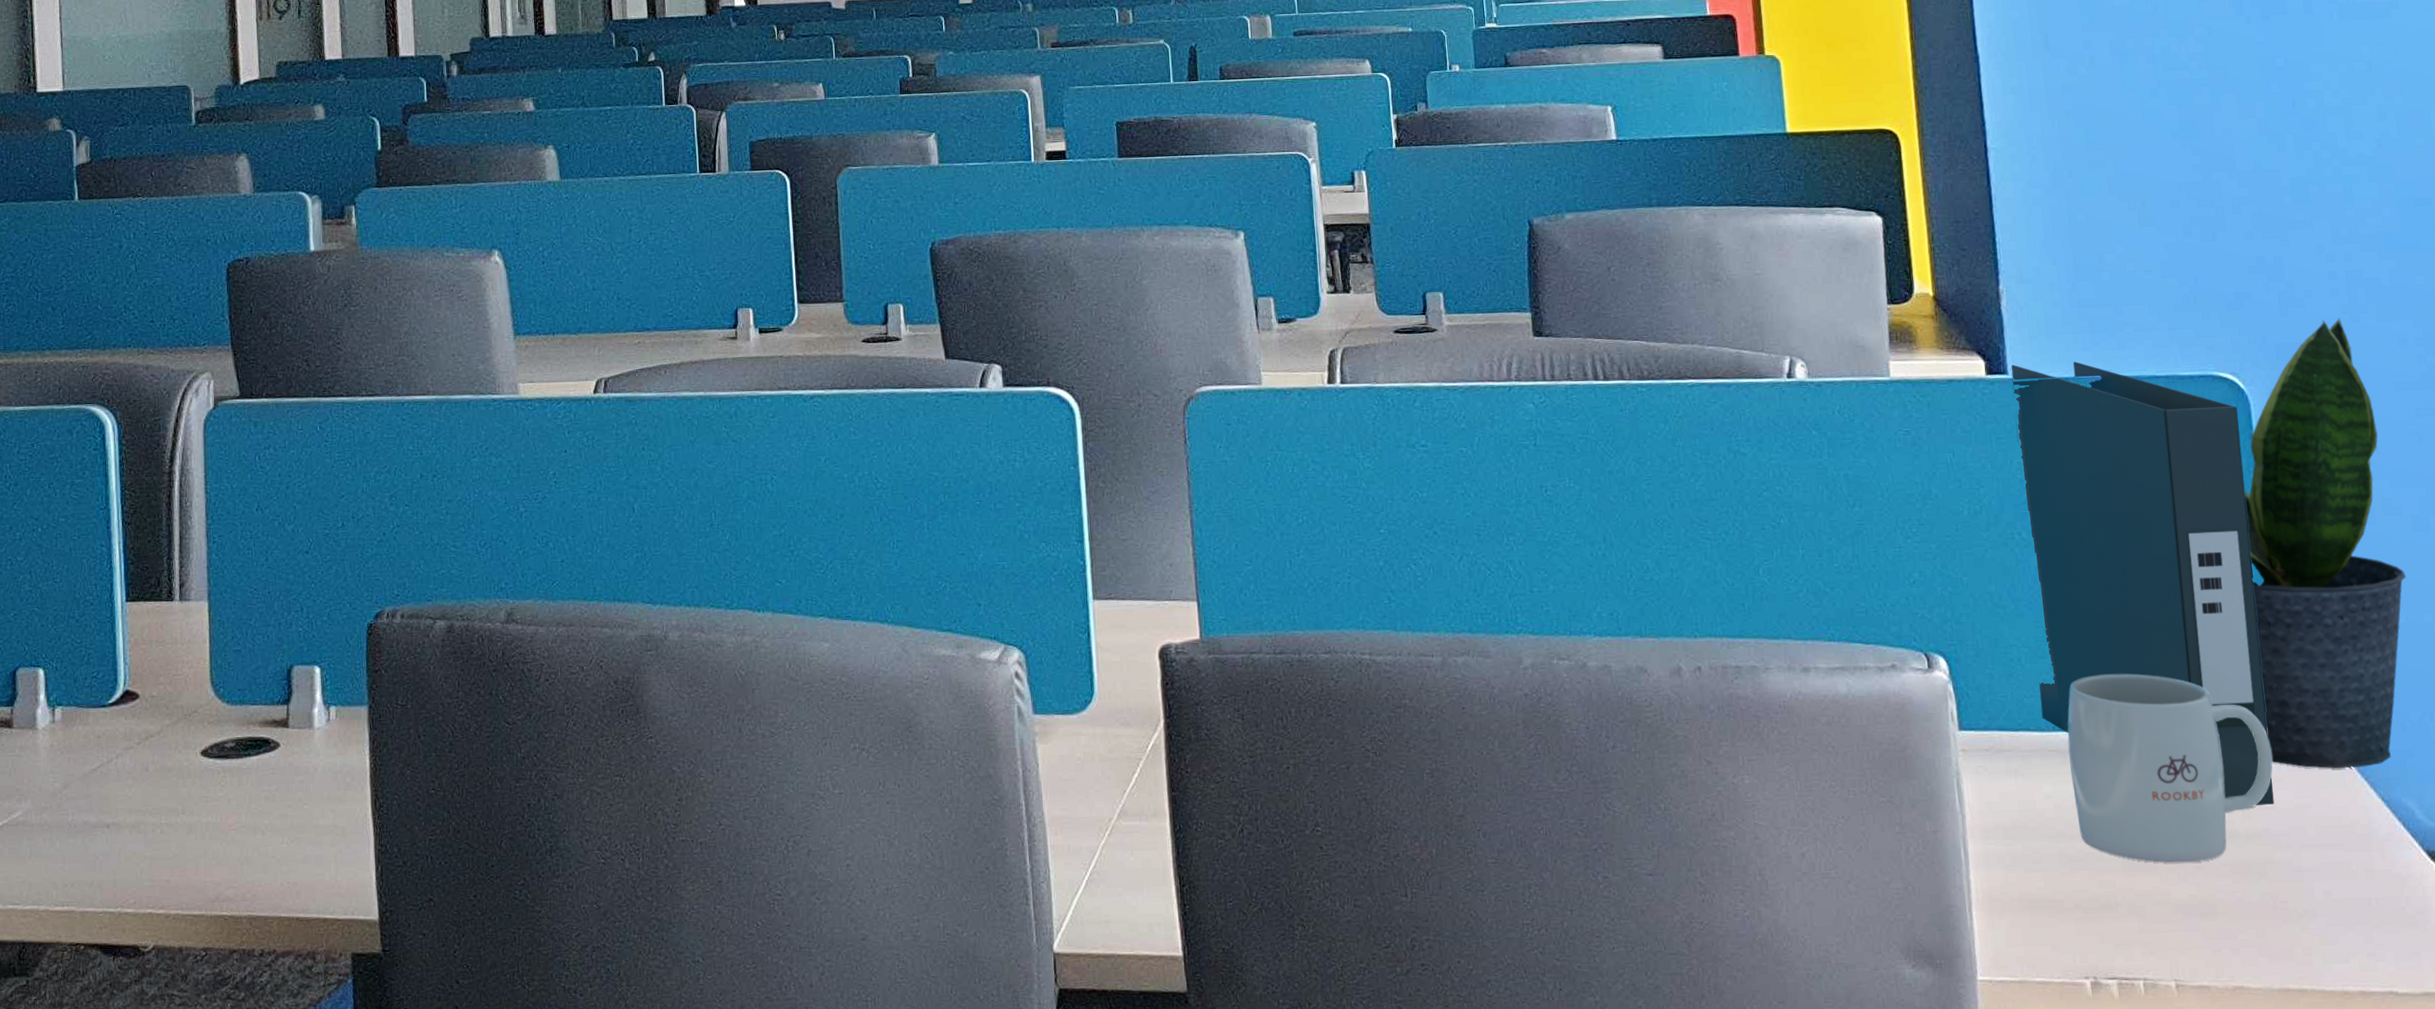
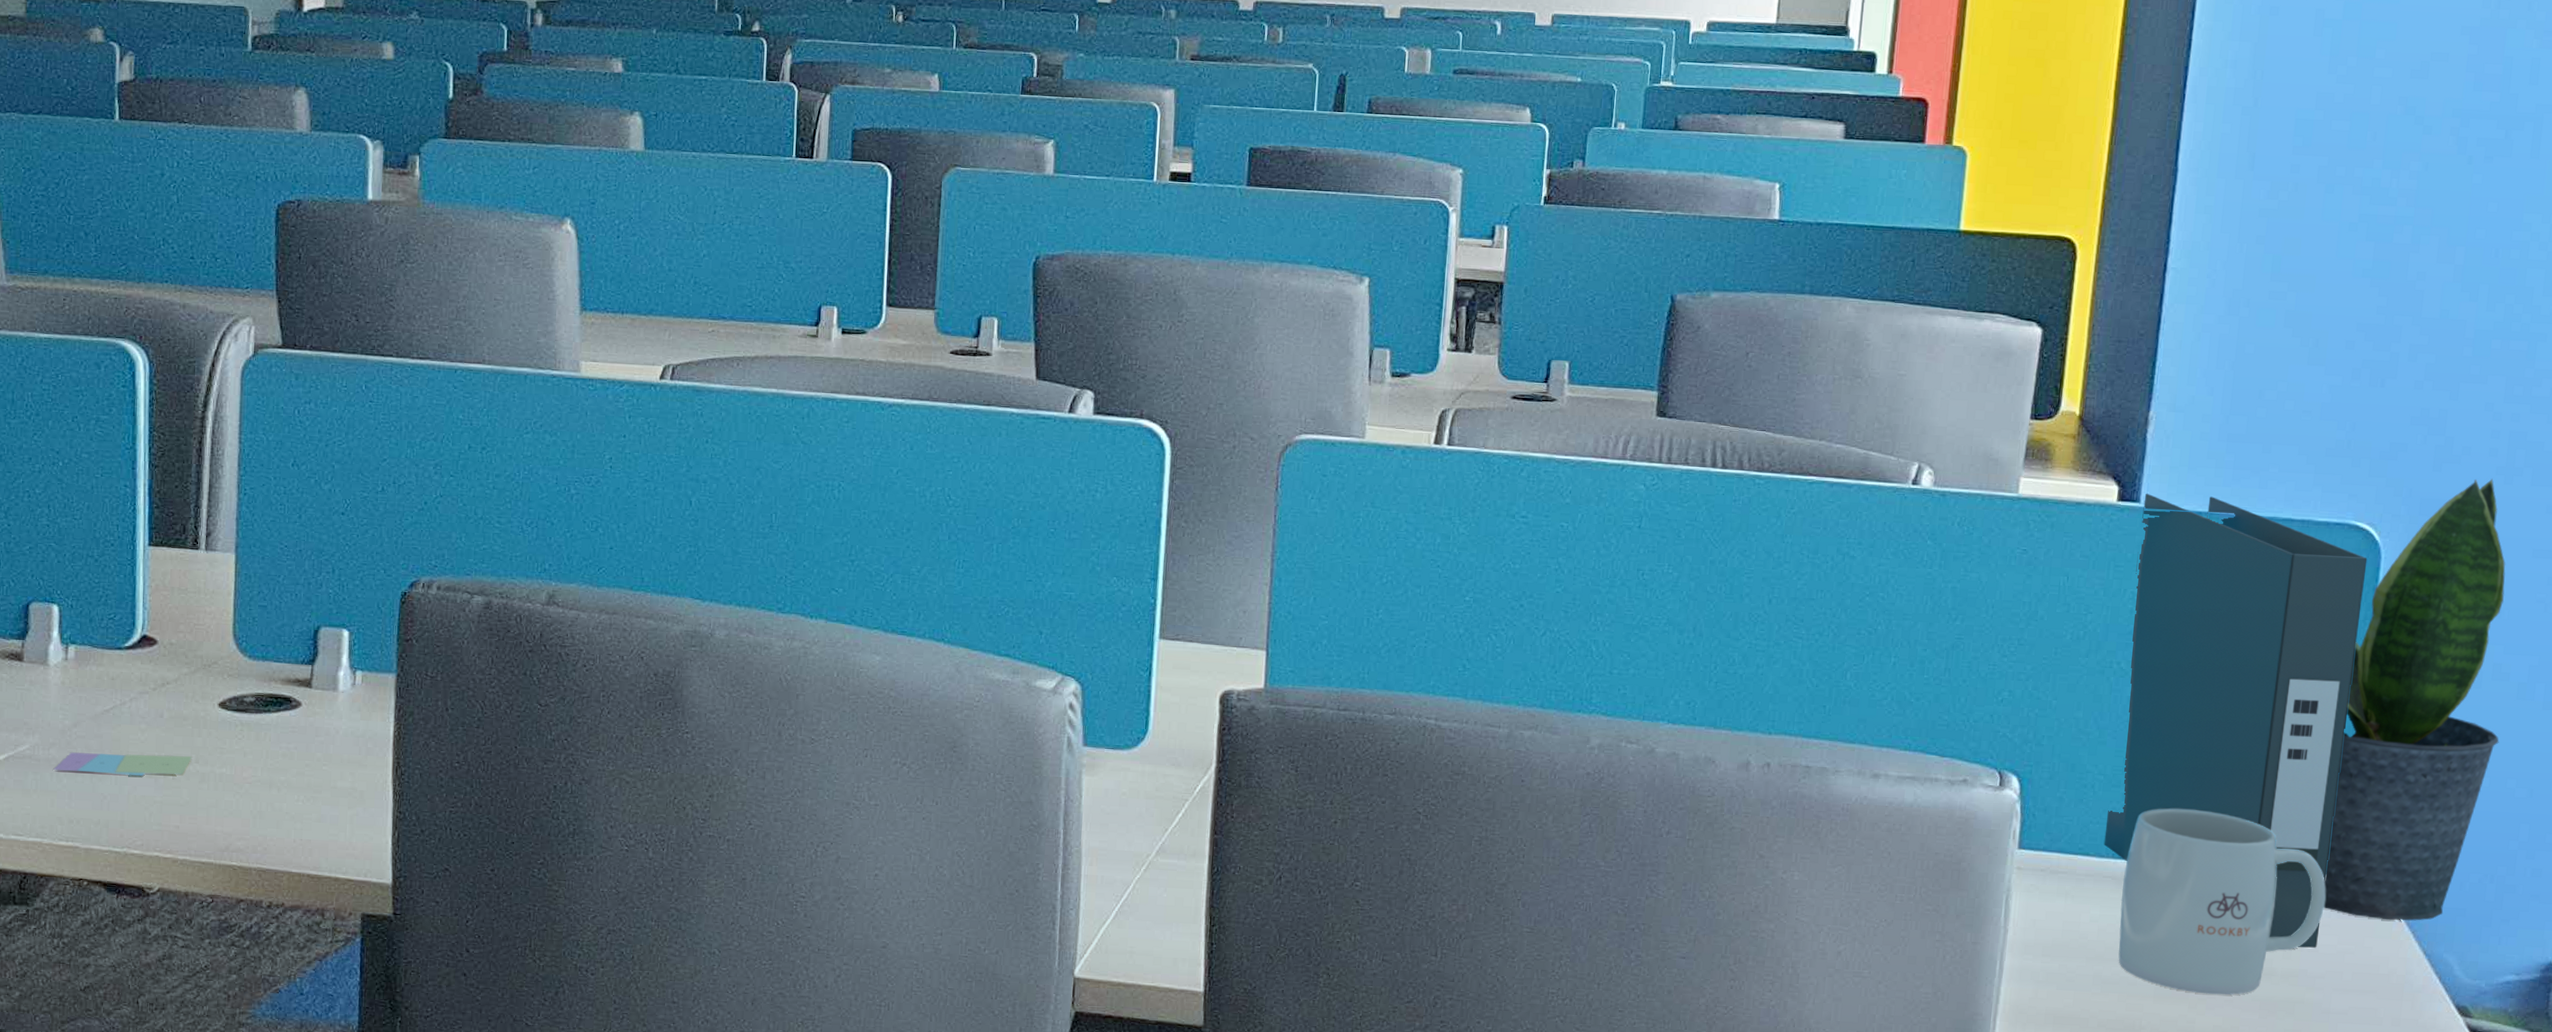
sticky notes: none [46,807,179,835] -> present [53,752,193,776]

